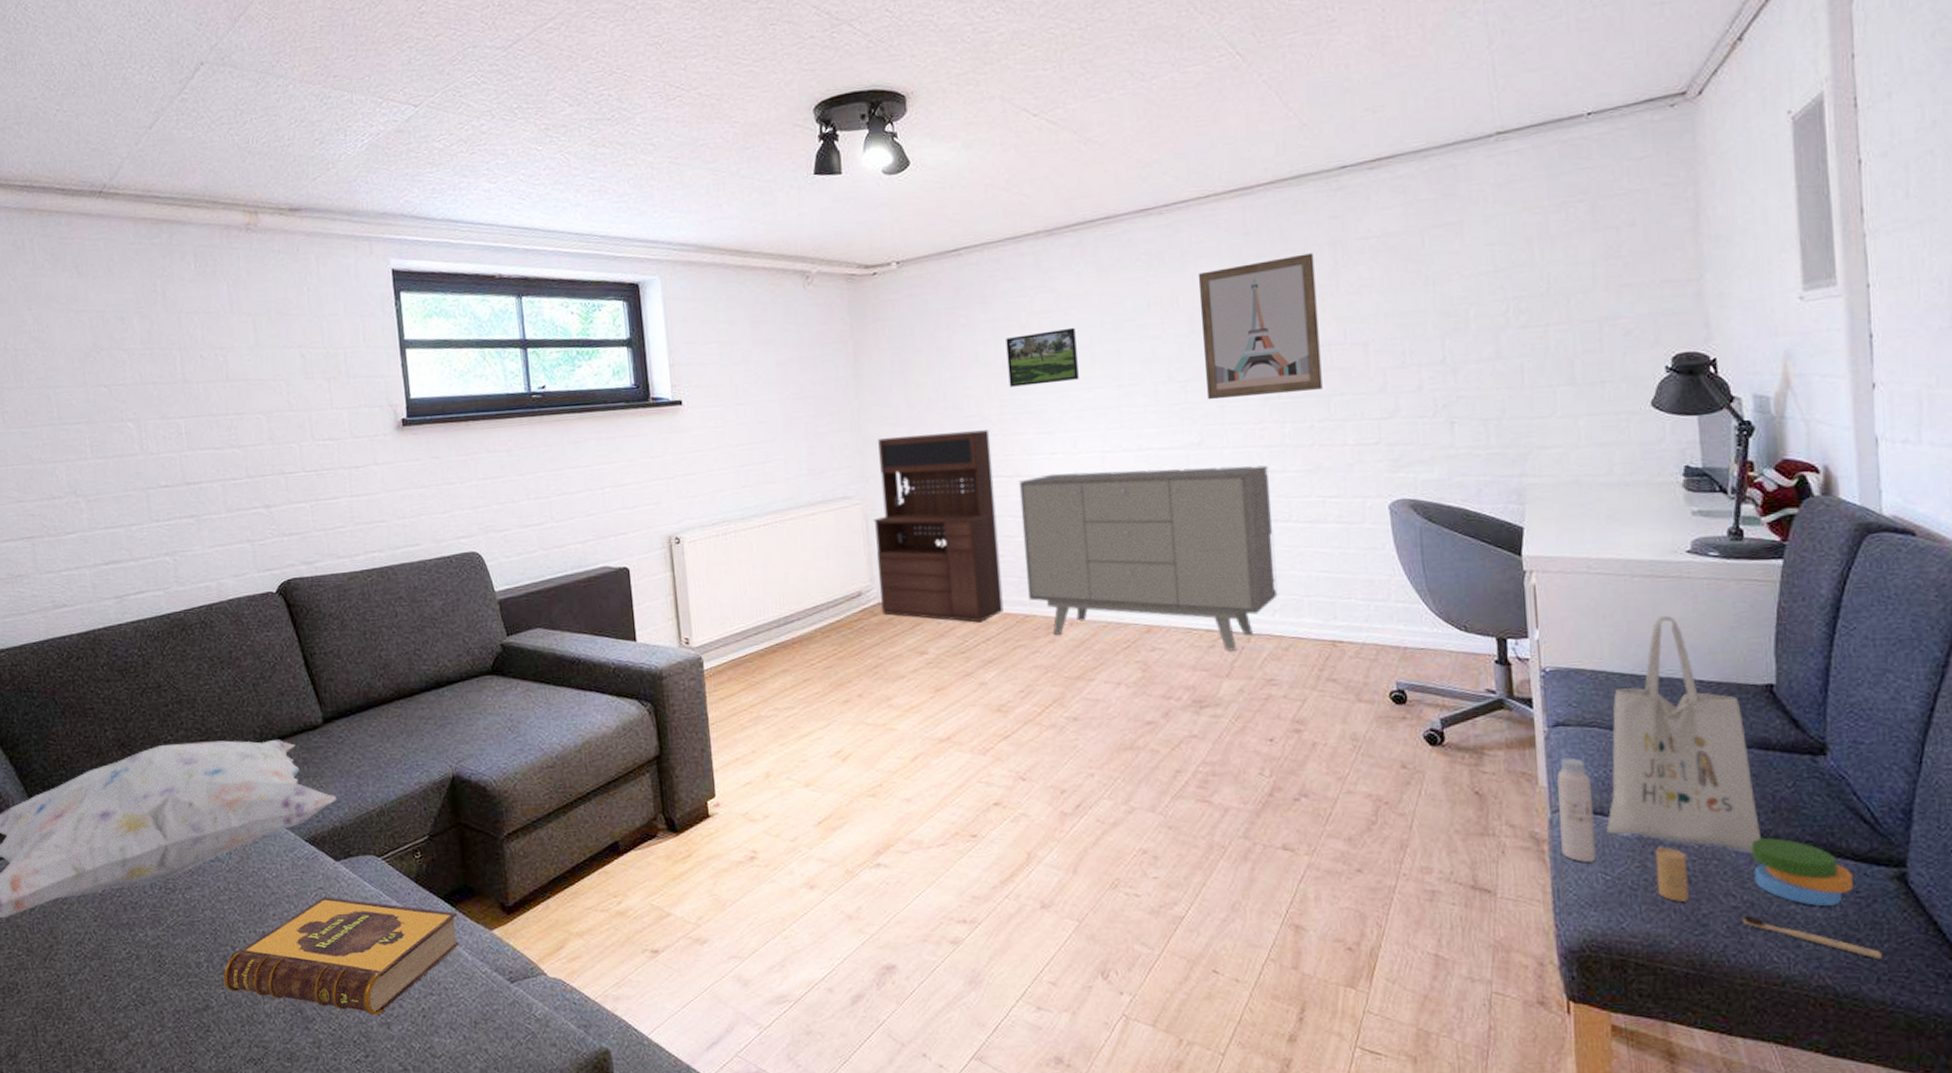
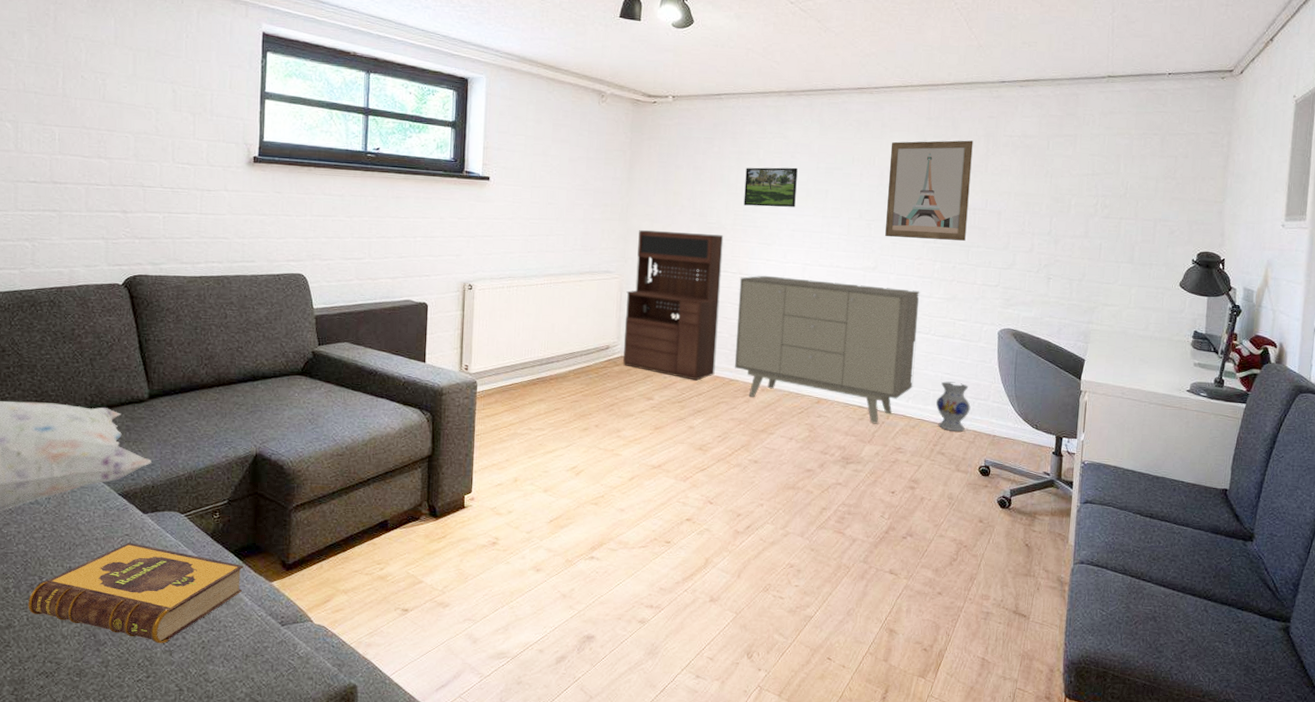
vase: none [1313,581,1365,649] -> present [935,381,971,432]
tote bag: present [1556,616,1882,960] -> none [1077,434,1267,684]

